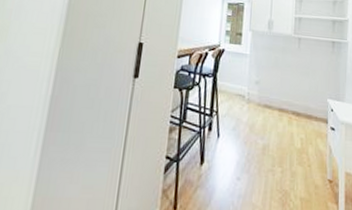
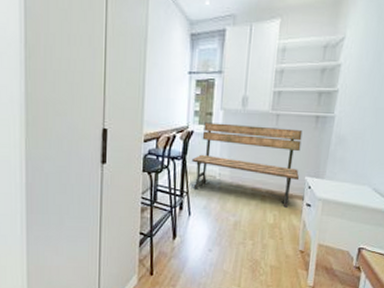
bench: none [222,42,322,132] -> present [192,122,303,209]

